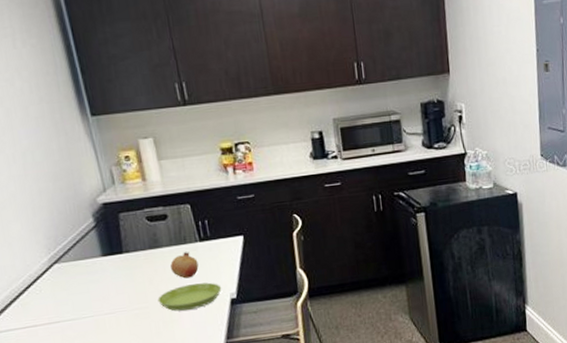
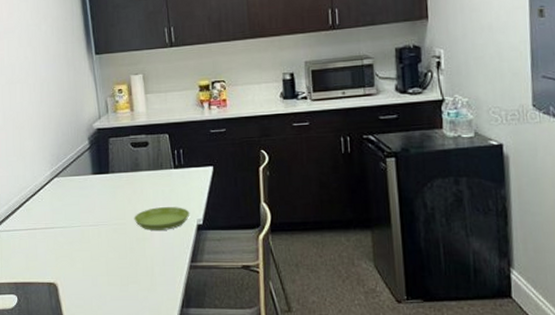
fruit: present [170,251,199,279] -> none [147,176,171,201]

